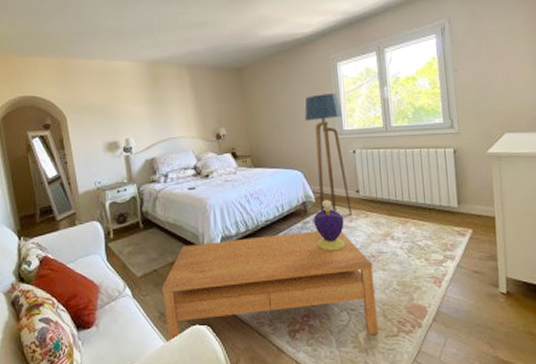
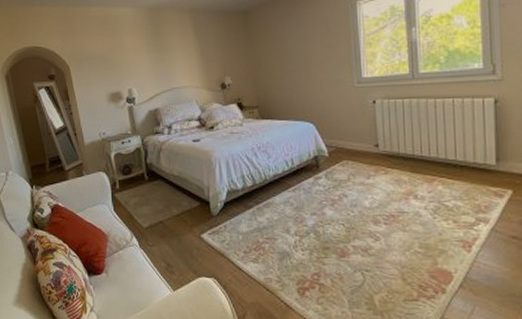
coffee table: present [162,231,379,343] -> none [168,187,397,298]
floor lamp: present [305,93,352,216] -> none [318,36,369,172]
decorative container: present [314,200,346,251] -> none [326,155,361,209]

